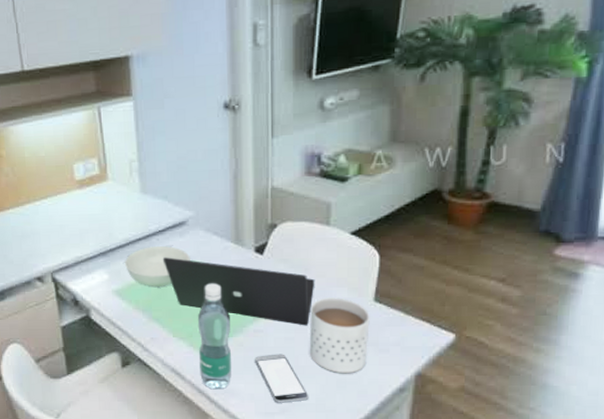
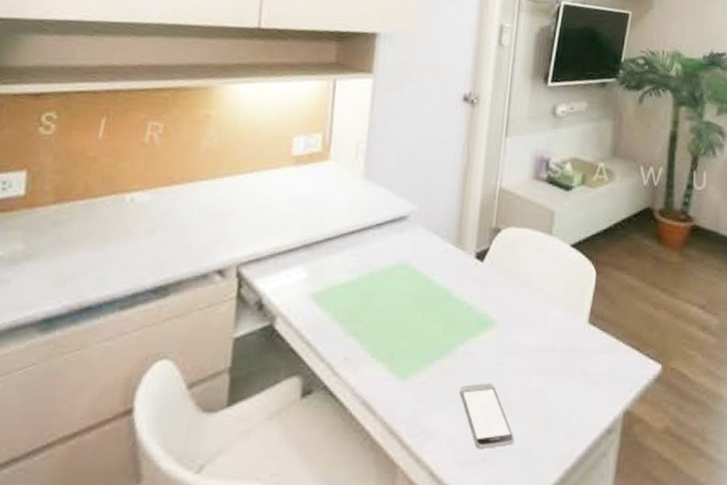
bowl: present [125,246,190,287] -> none [330,242,406,292]
laptop: present [162,257,315,326] -> none [374,256,533,349]
bottle: present [197,283,231,390] -> none [395,291,440,430]
mug: present [310,298,370,374] -> none [520,316,583,411]

